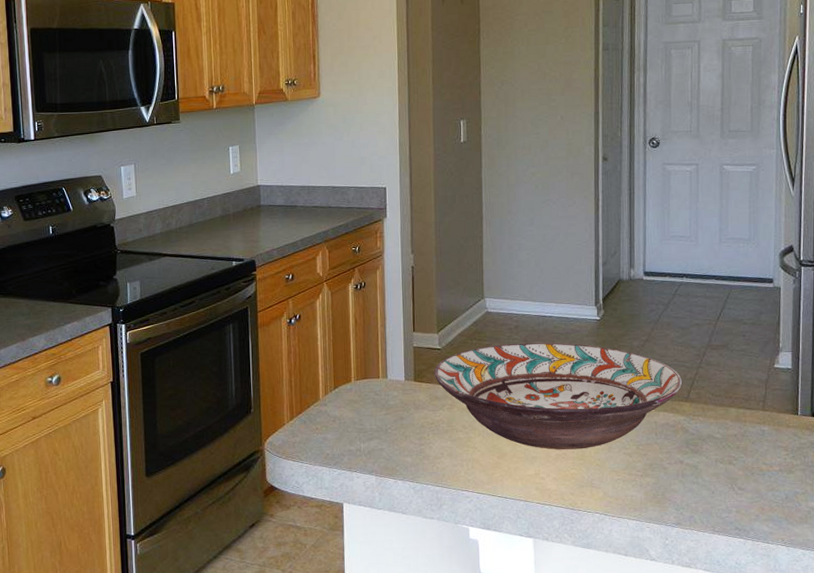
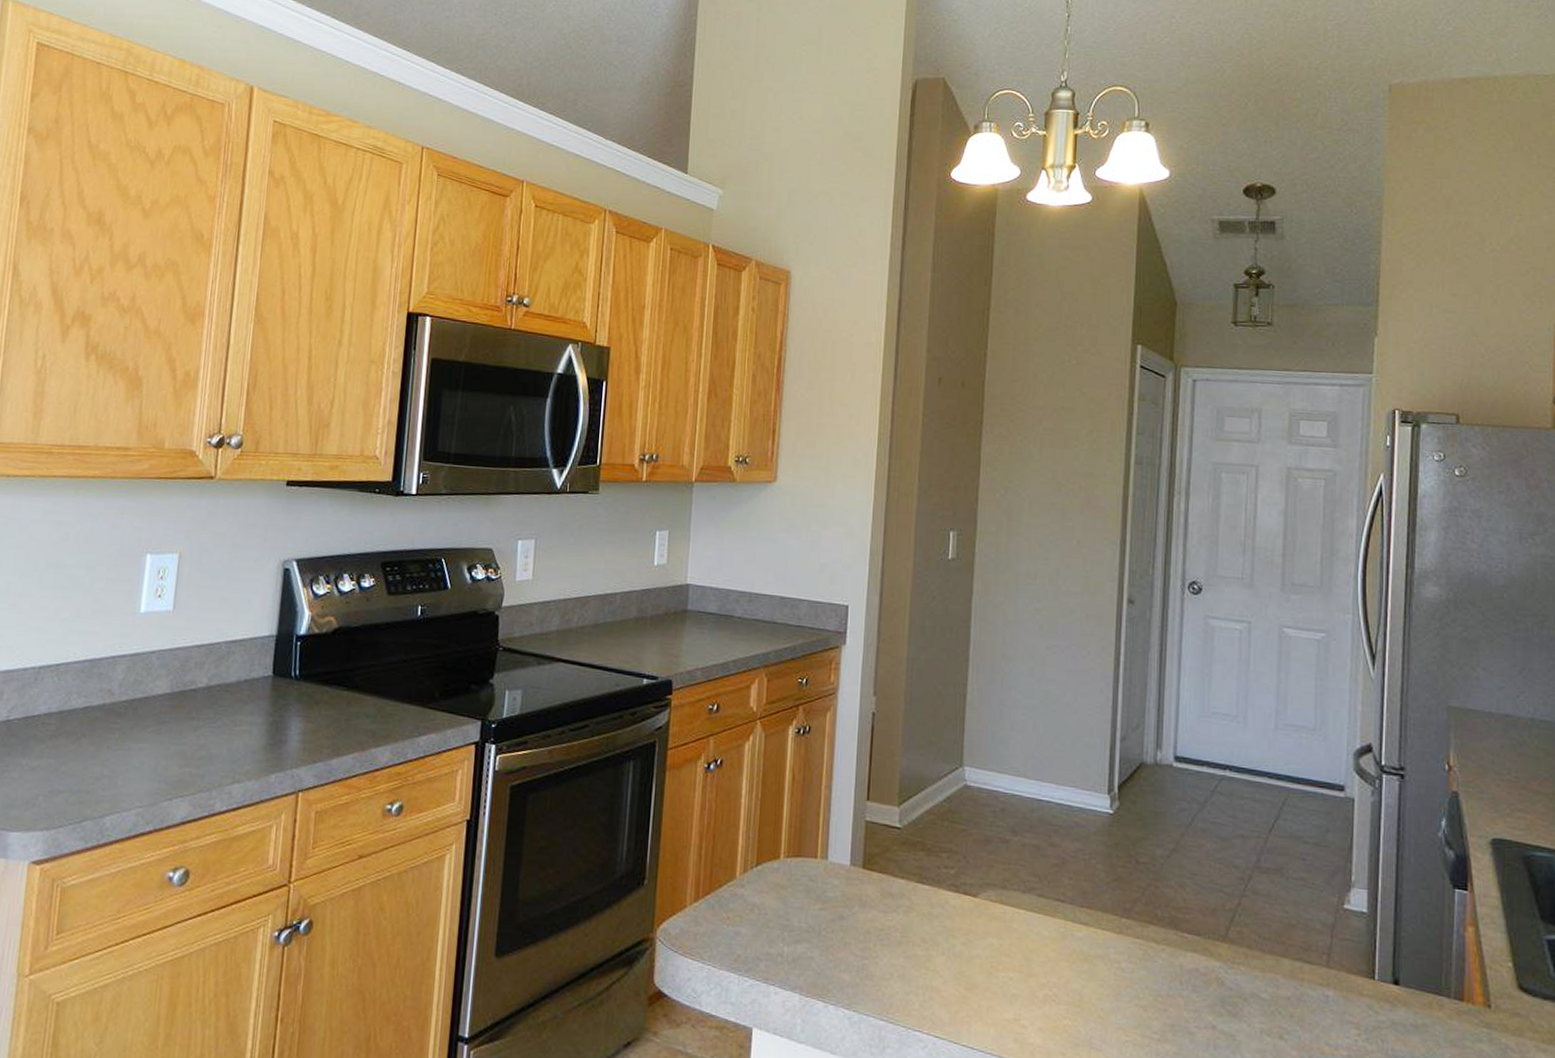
decorative bowl: present [434,342,682,450] -> none [889,831,1218,992]

